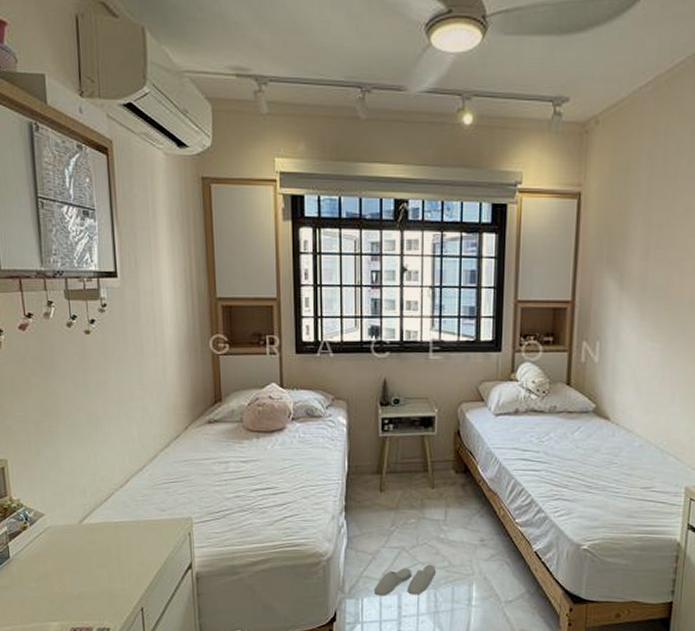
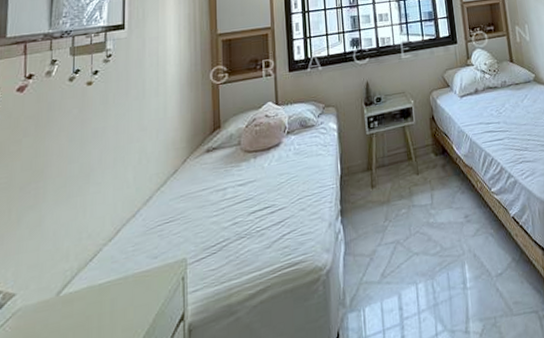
slippers: present [374,564,435,596] -> none [375,252,430,301]

